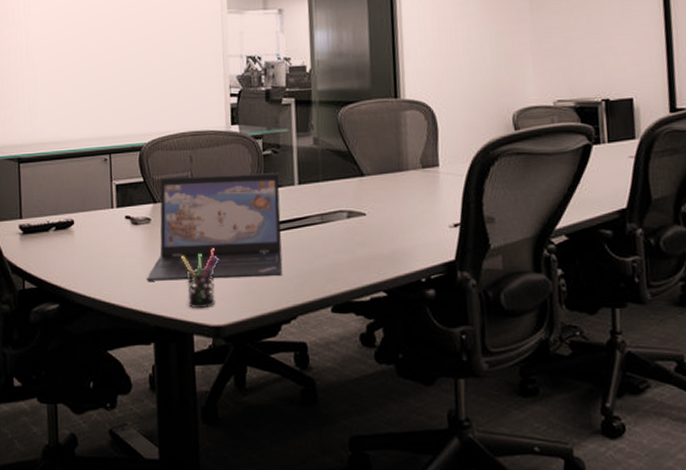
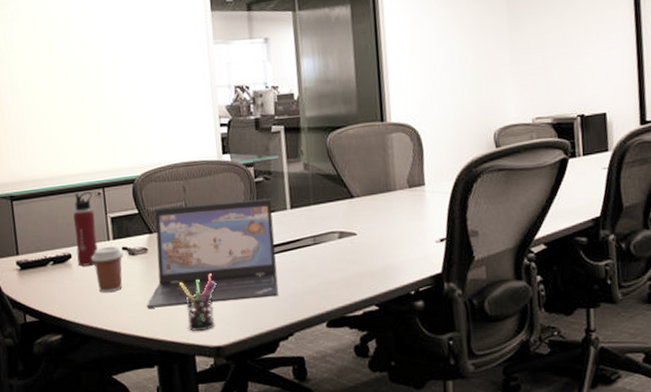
water bottle: none [79,157,101,234] -> present [73,192,98,266]
coffee cup: none [94,214,126,263] -> present [91,246,124,293]

